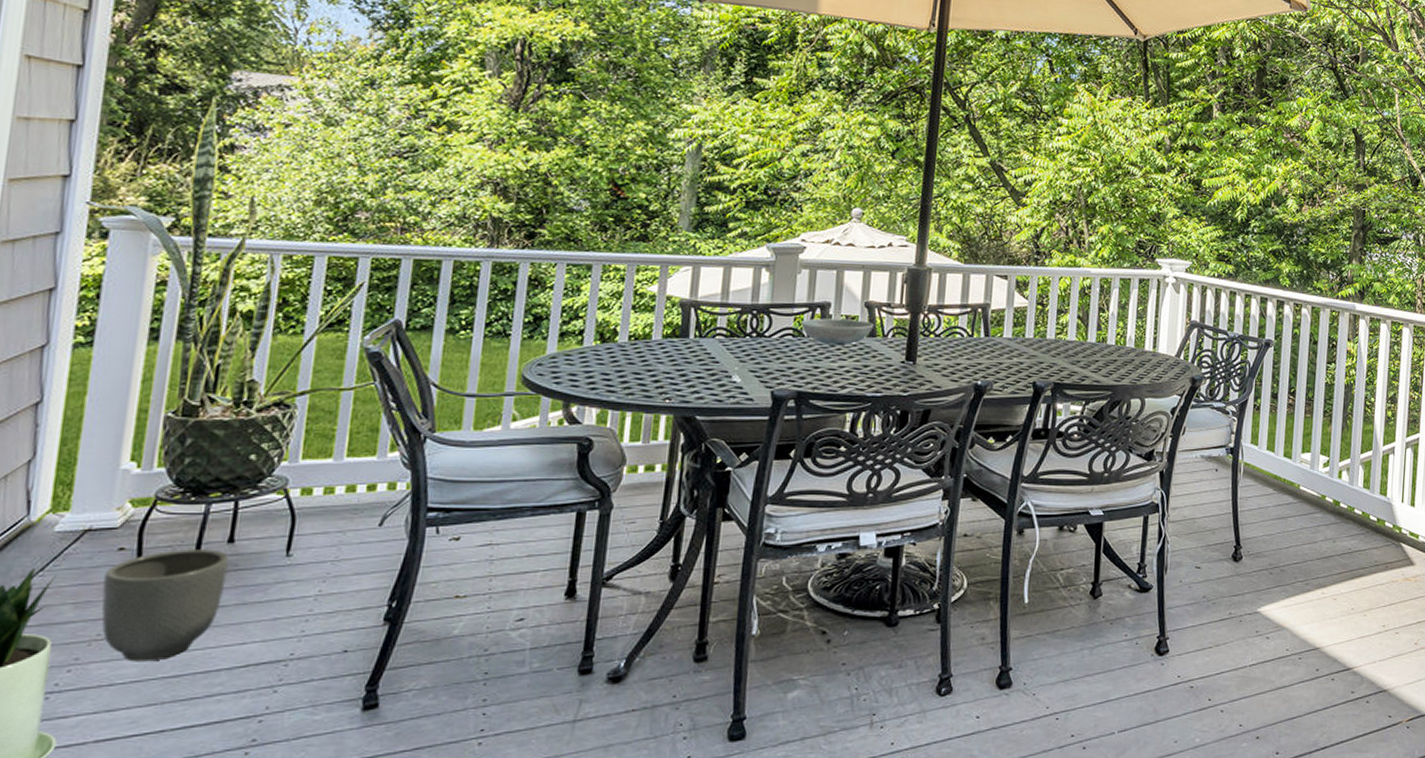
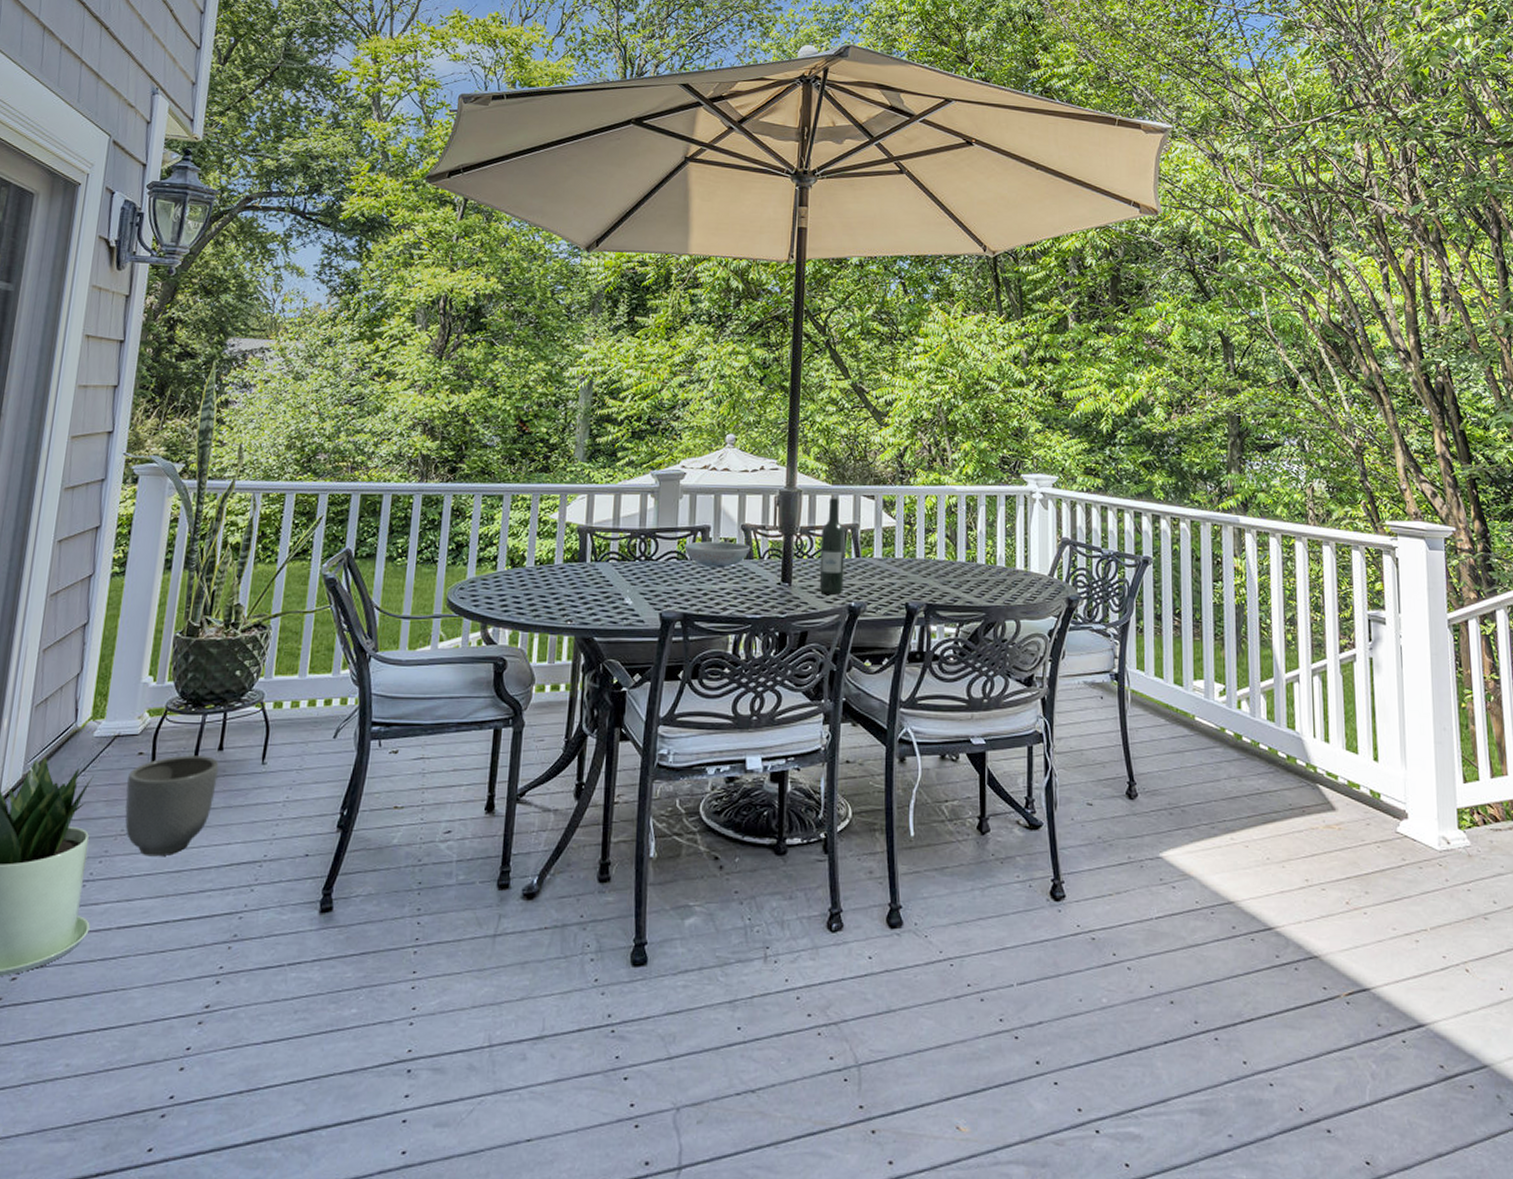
wine bottle: none [944,277,975,373] -> present [819,498,845,595]

